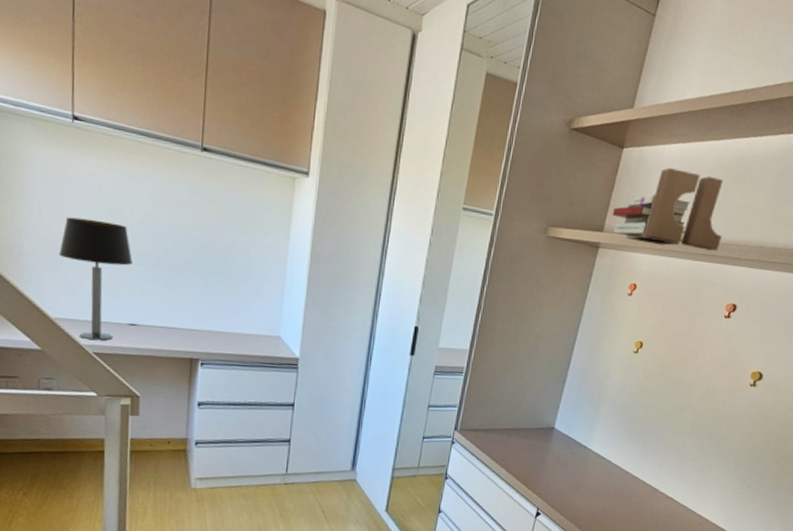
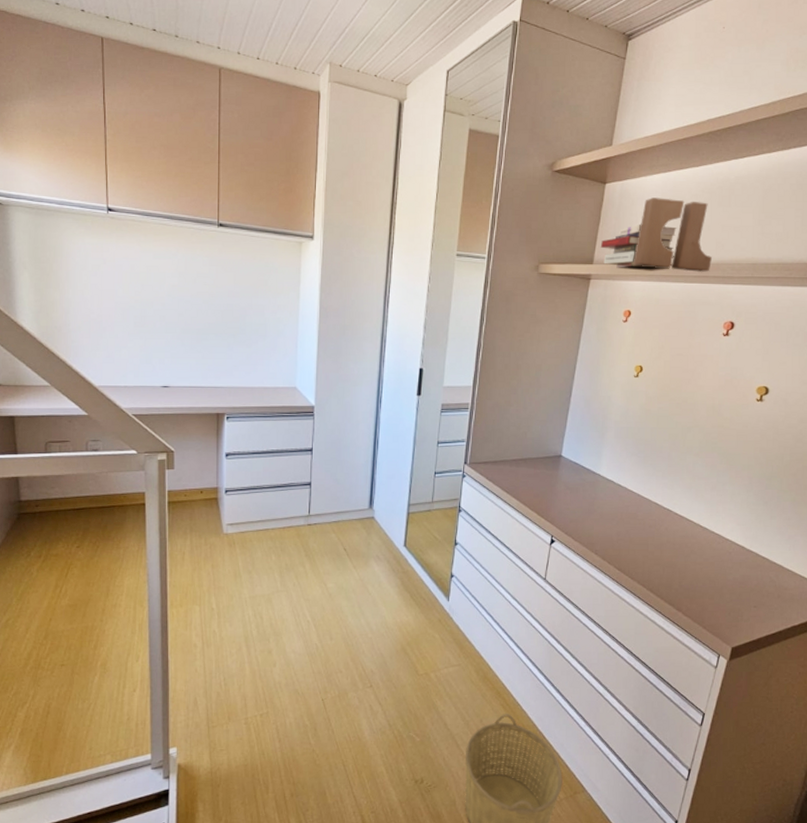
table lamp: present [59,217,132,341] -> none [100,296,163,404]

